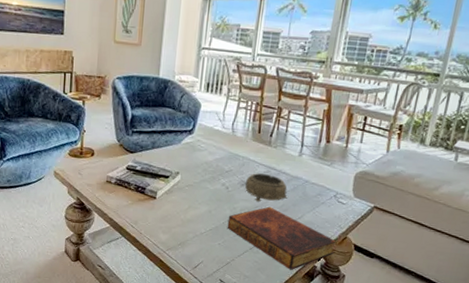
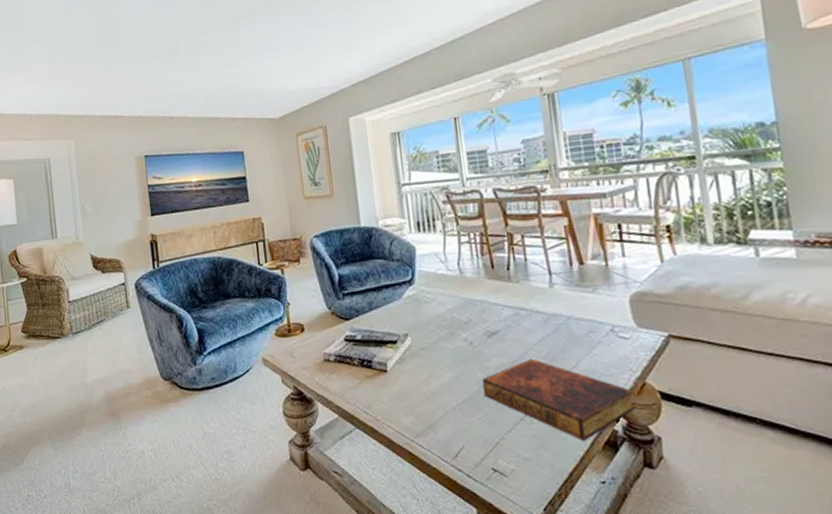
decorative bowl: present [244,173,288,202] -> none [491,317,551,355]

